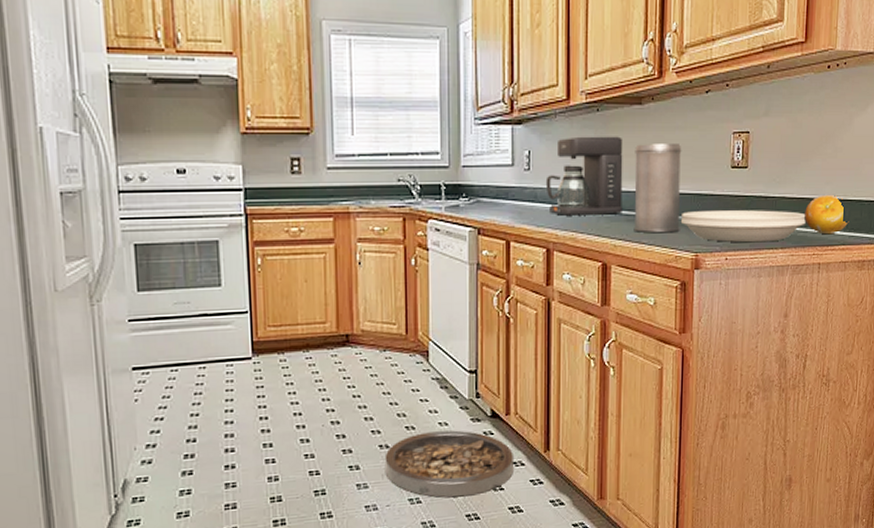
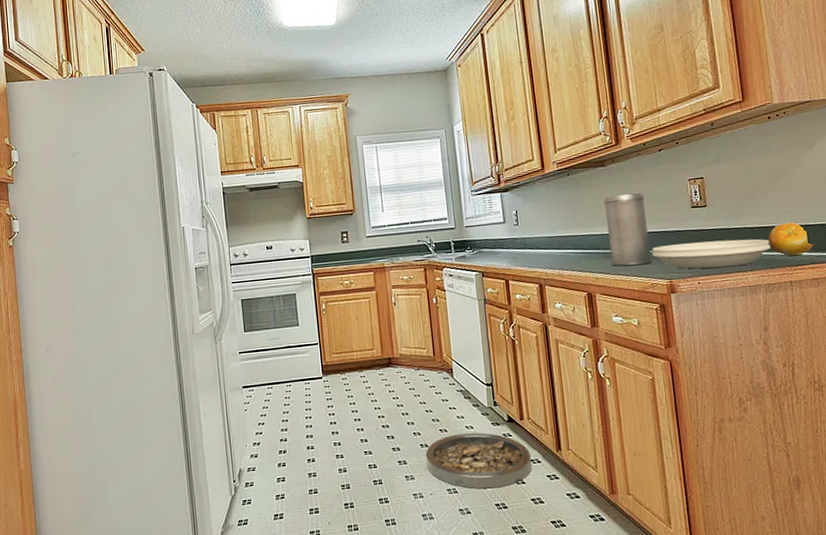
coffee maker: present [545,136,623,216] -> none [532,192,599,258]

